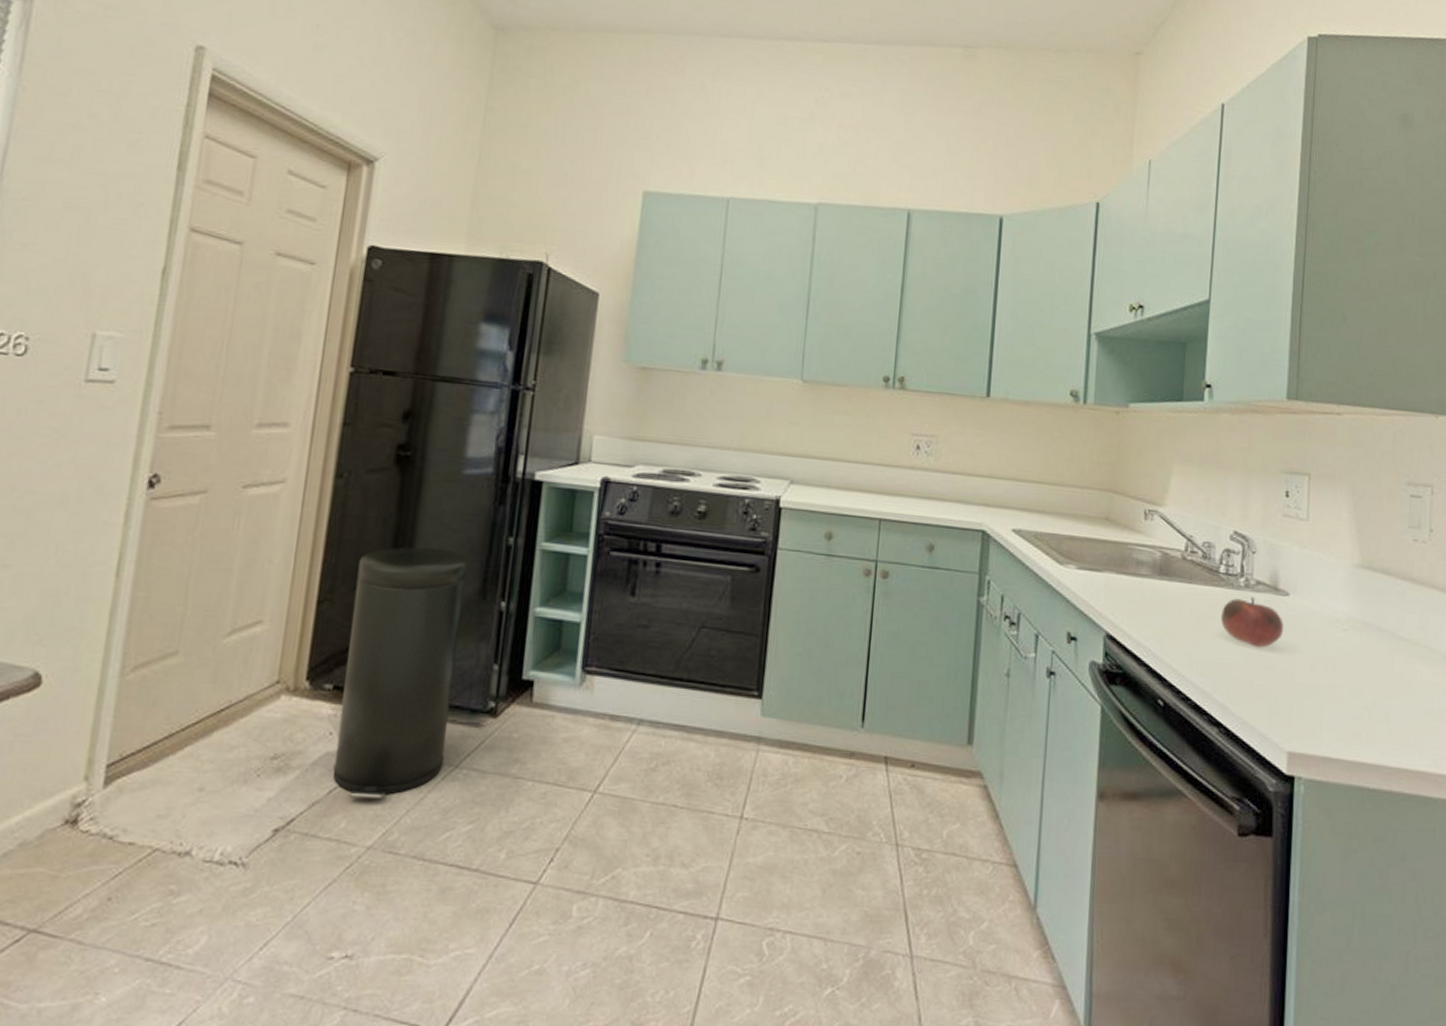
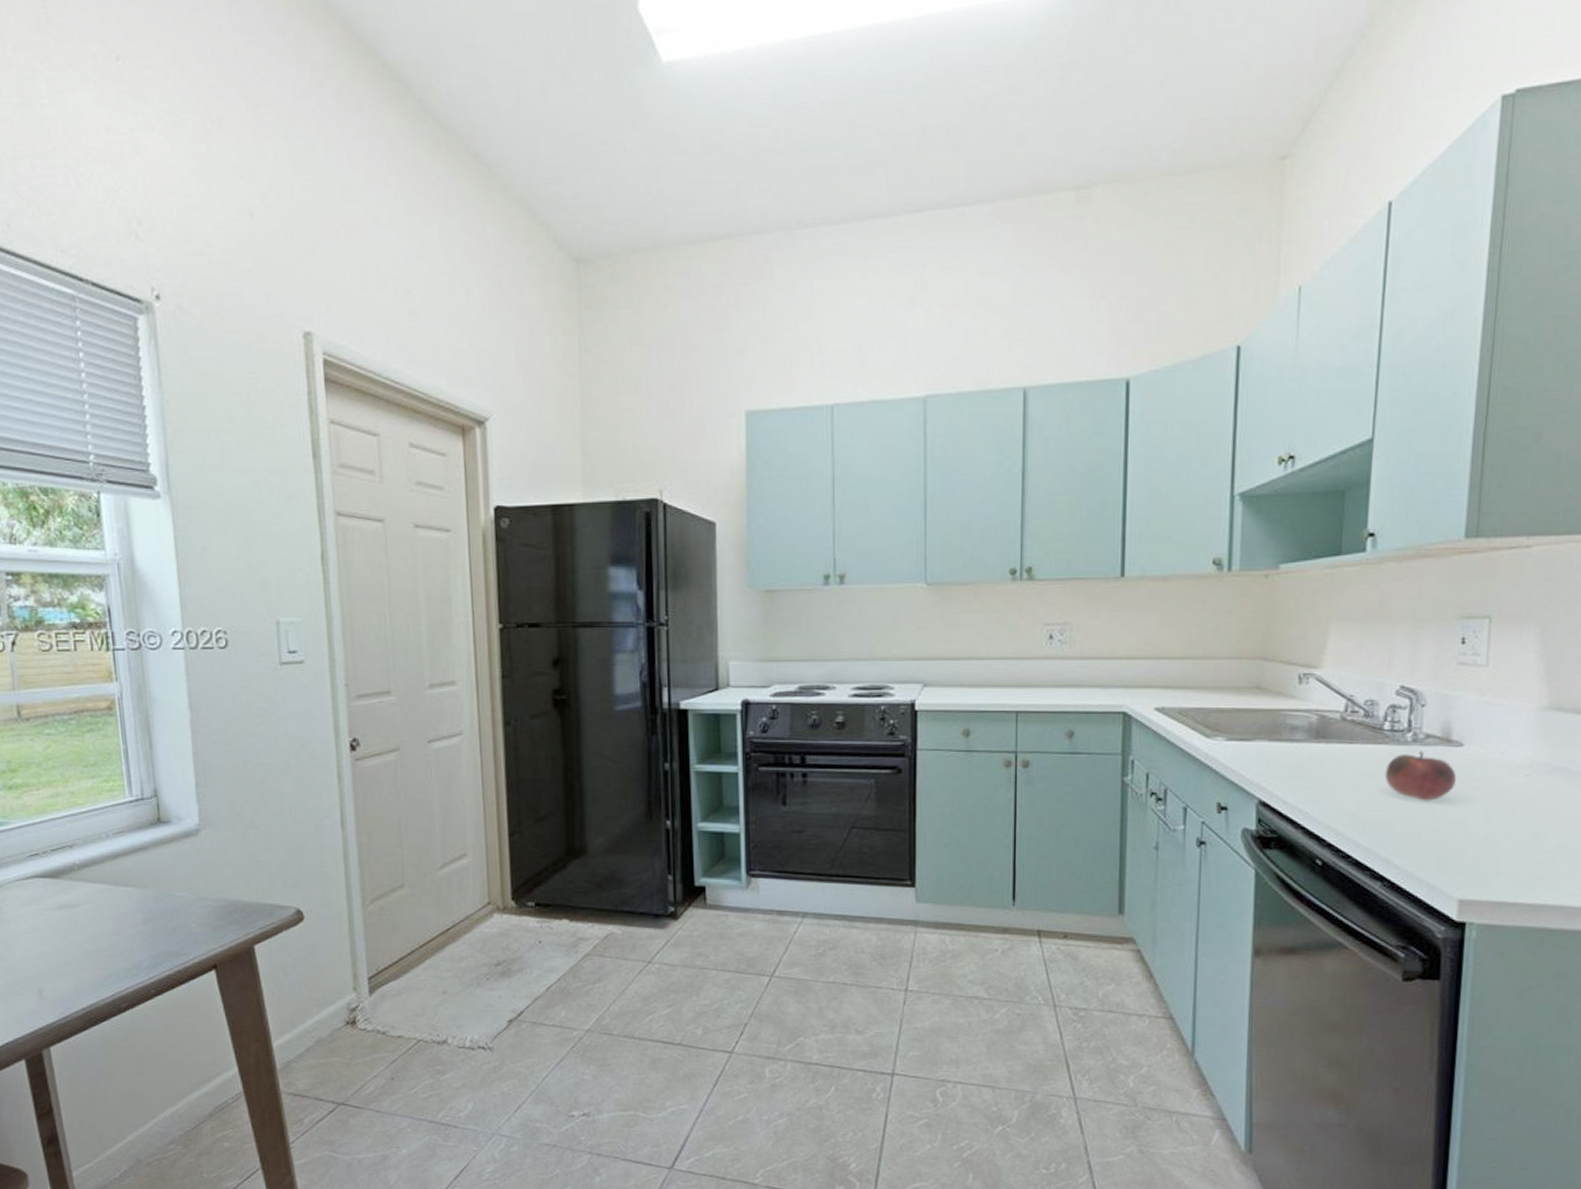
pedal bin: present [332,547,468,800] -> none [538,779,638,993]

